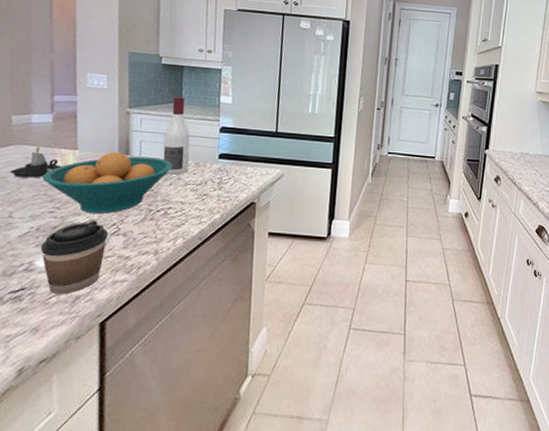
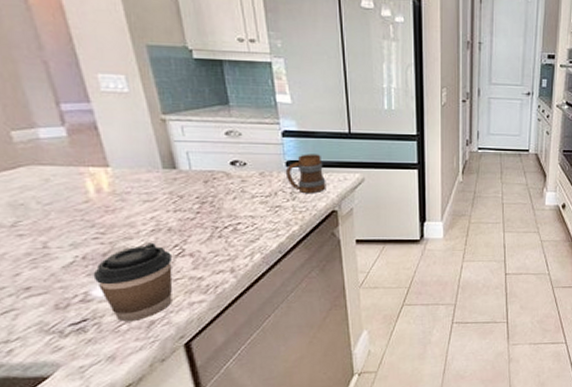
candle: present [10,146,62,178] -> none [28,166,95,203]
fruit bowl: present [42,152,172,214] -> none [72,167,232,237]
wine bottle: present [163,97,191,175] -> none [215,98,253,187]
mug: none [216,148,251,185] -> present [285,154,326,194]

